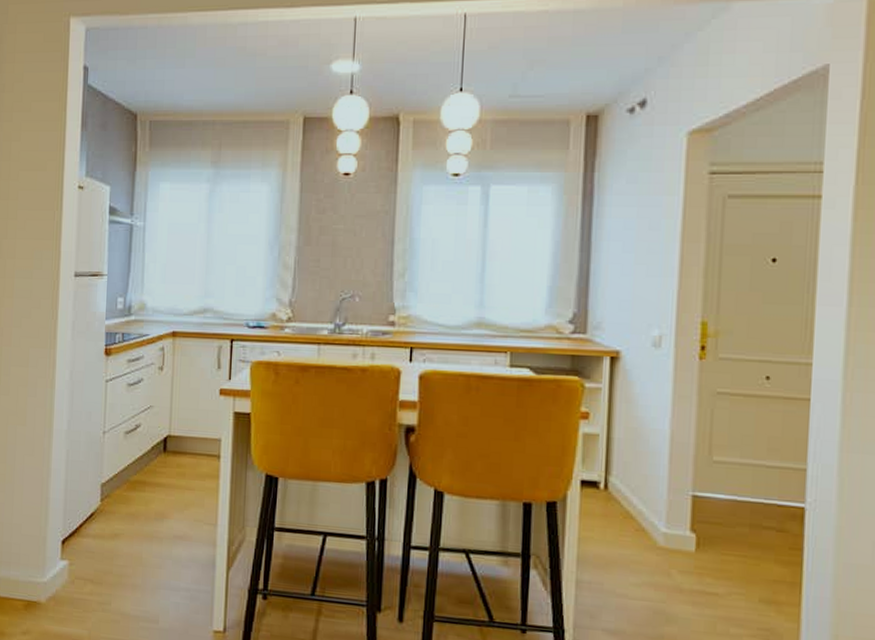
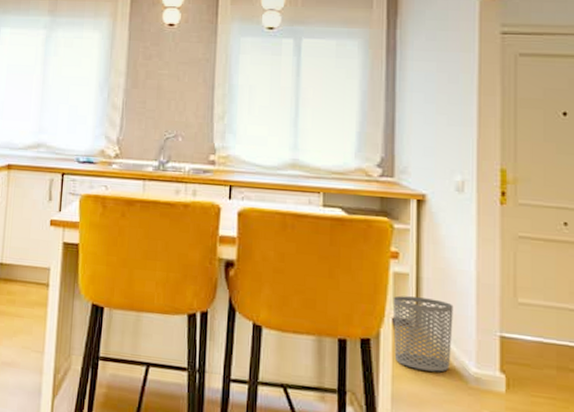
waste bin: none [581,457,645,533] -> present [392,295,454,372]

